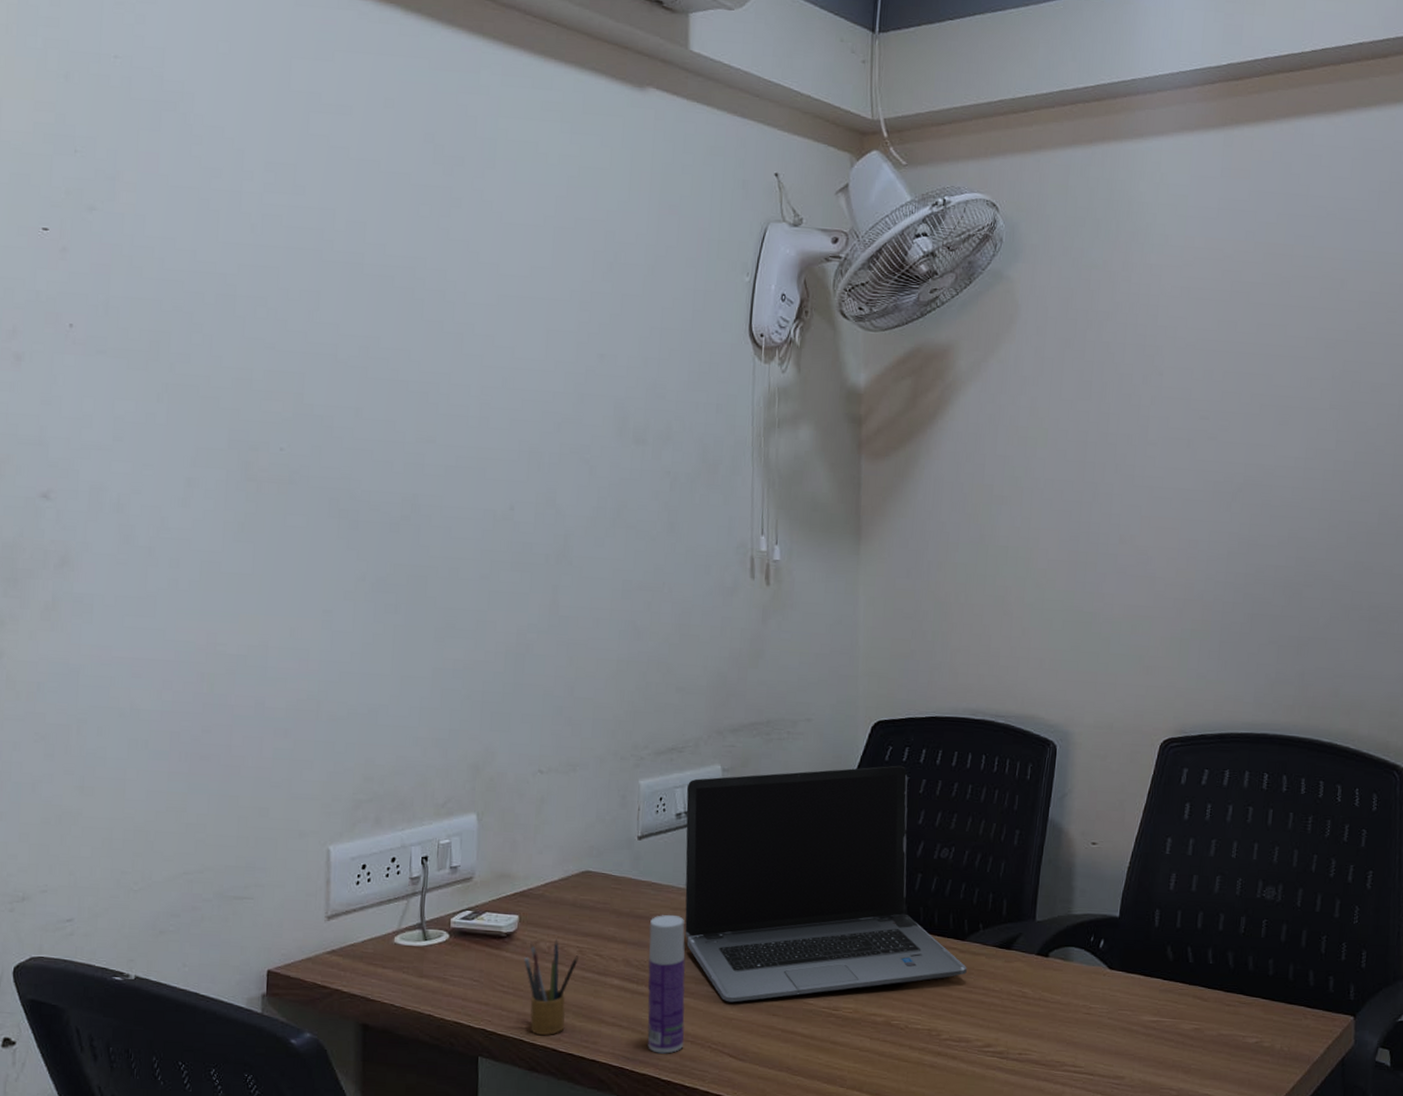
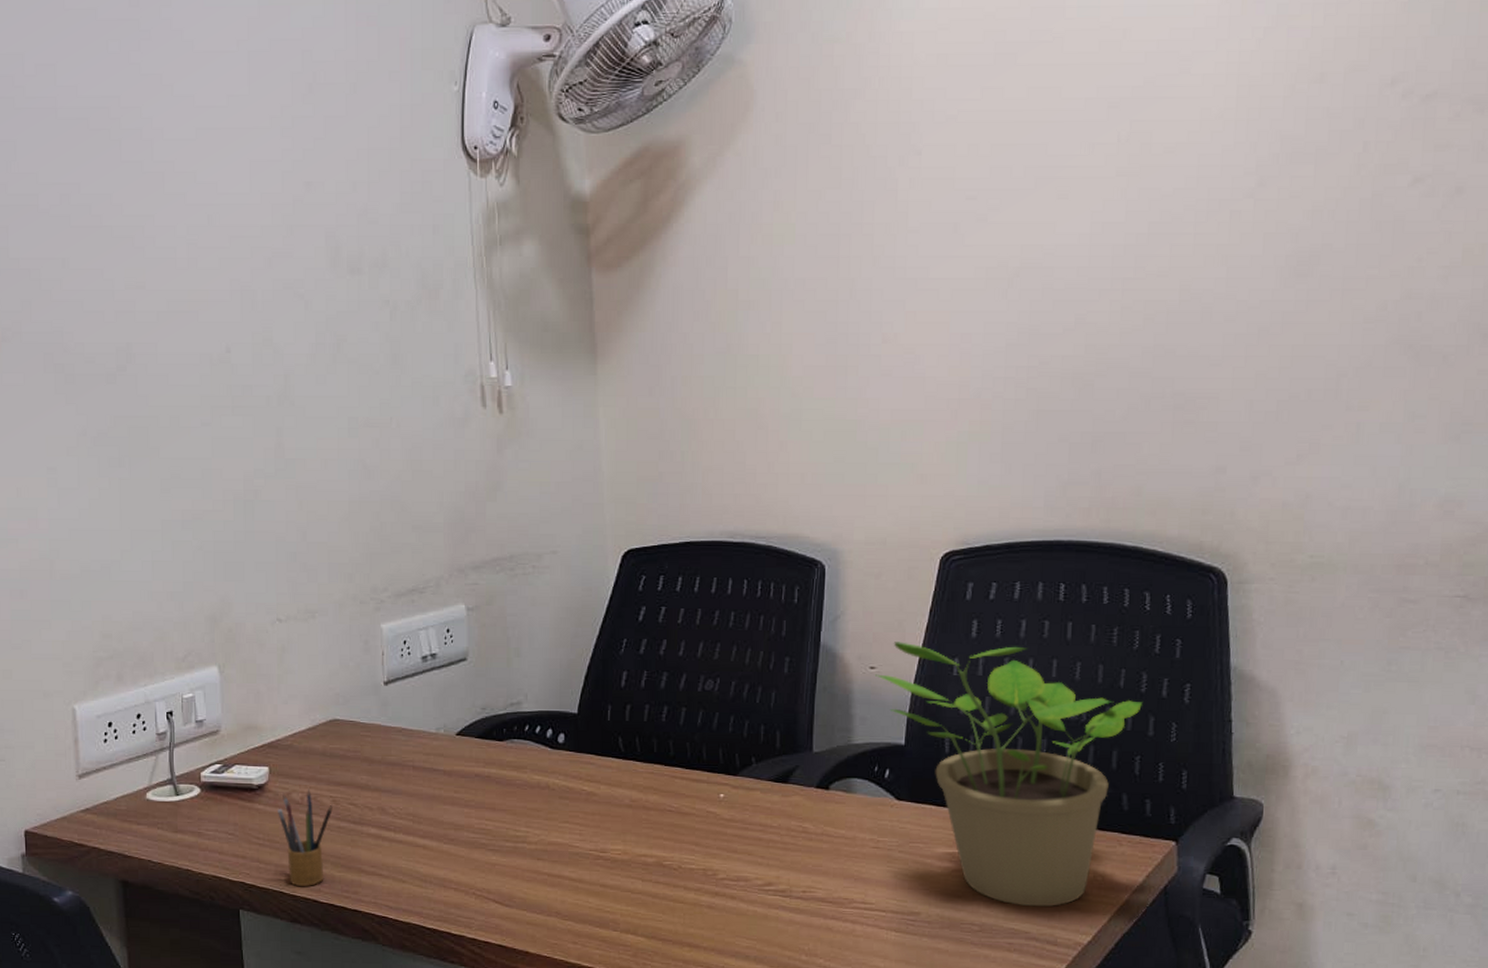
bottle: present [647,914,686,1054] -> none [402,760,447,902]
laptop computer: present [684,765,967,1003] -> none [430,595,741,848]
potted plant: none [1096,820,1330,1075] -> present [875,642,1142,907]

